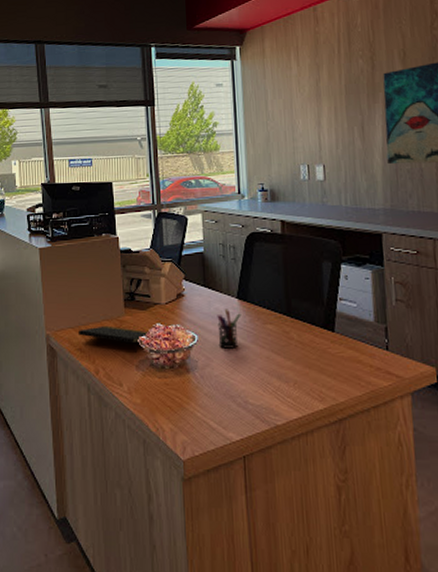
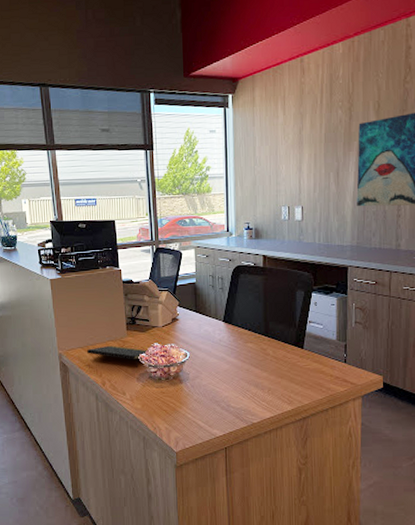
pen holder: present [217,309,241,349] -> none [206,331,227,363]

